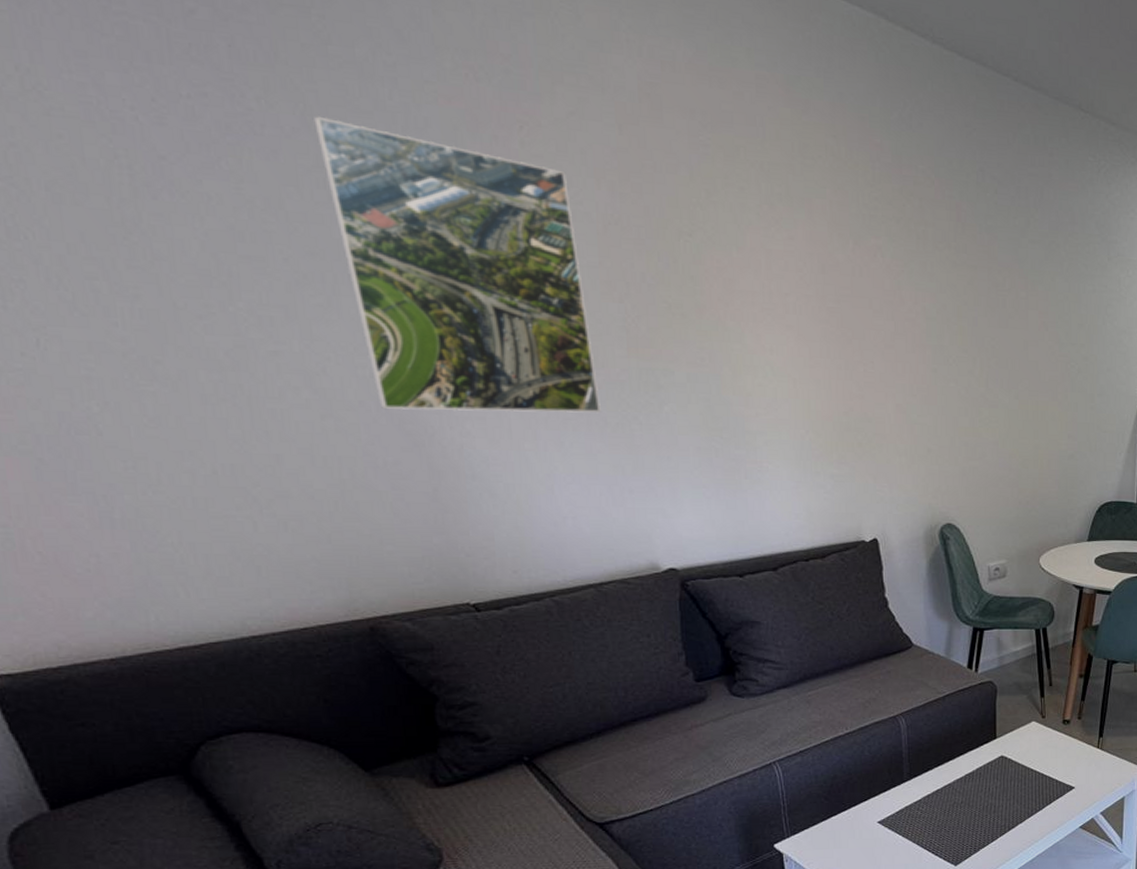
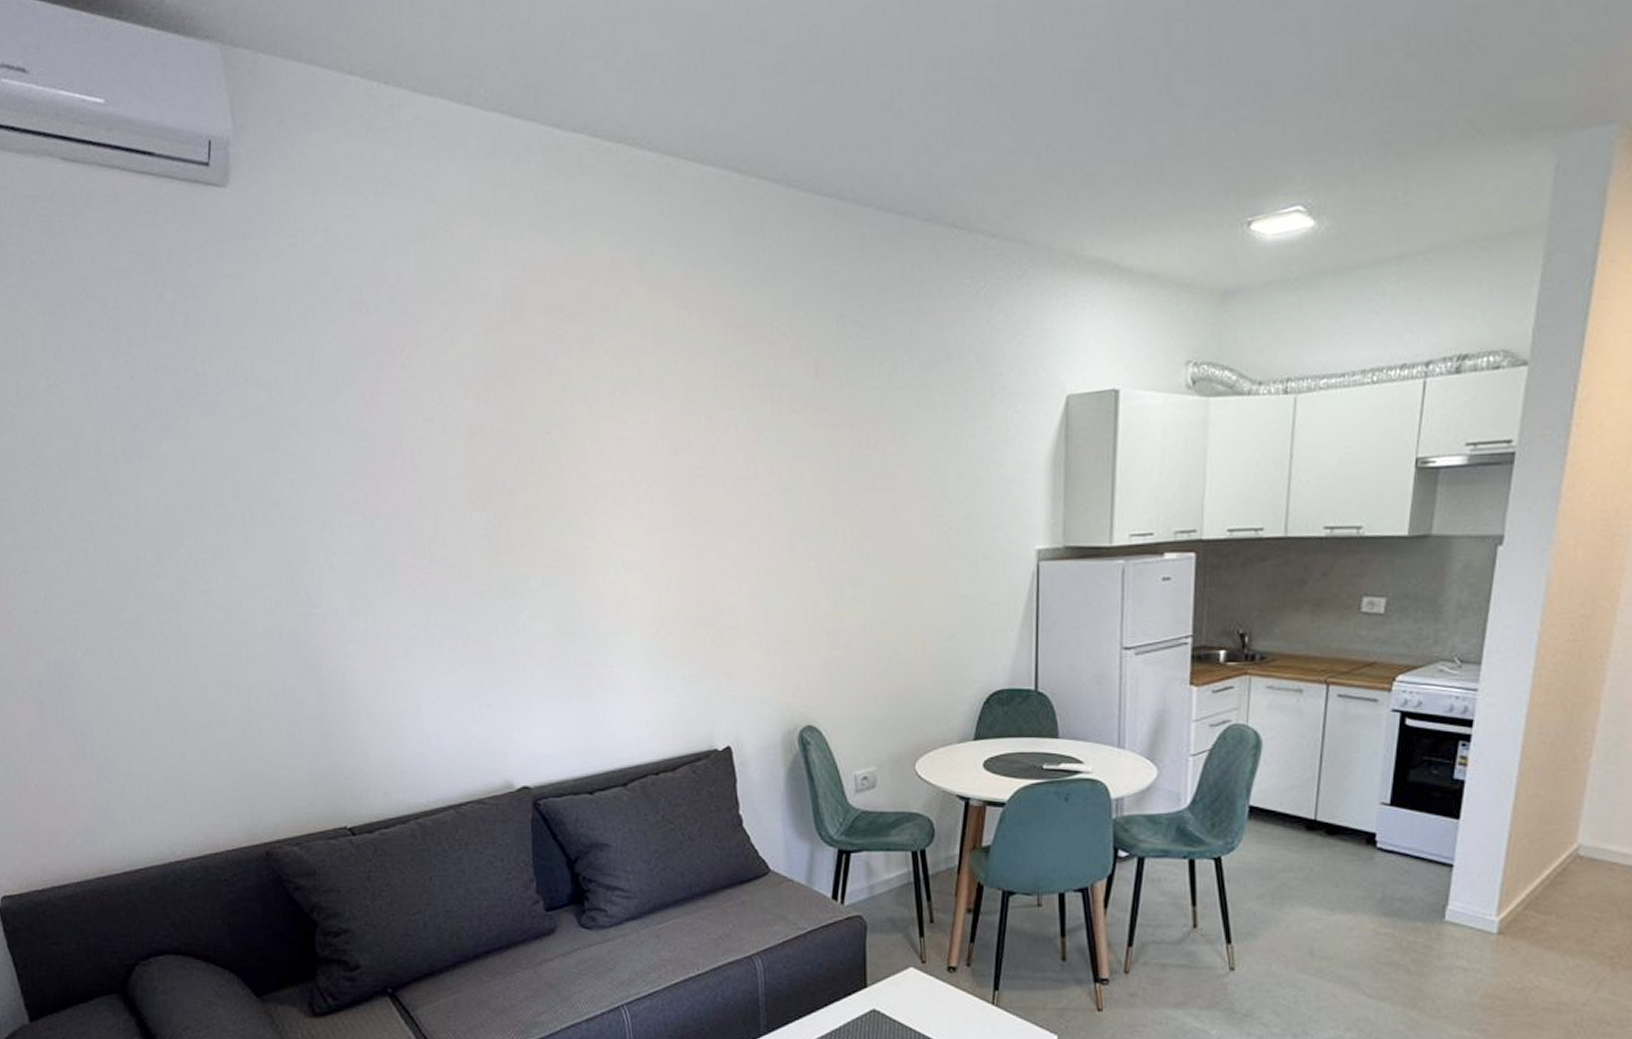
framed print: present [314,116,601,413] -> none [242,370,463,637]

